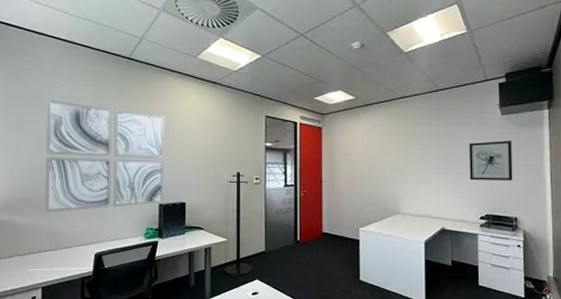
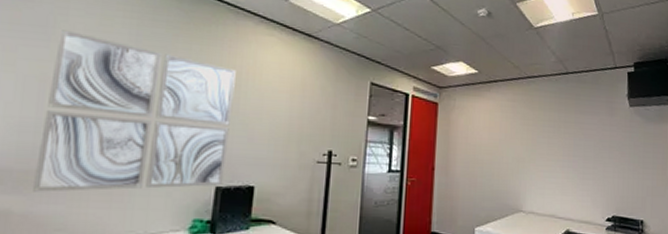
wall art: present [468,141,513,181] -> none [596,134,640,180]

